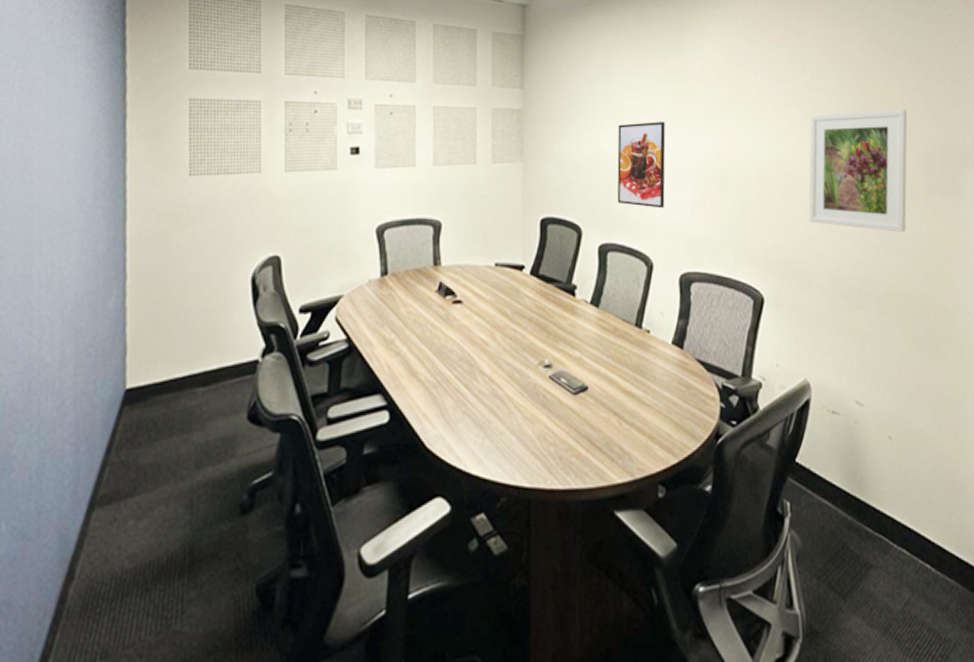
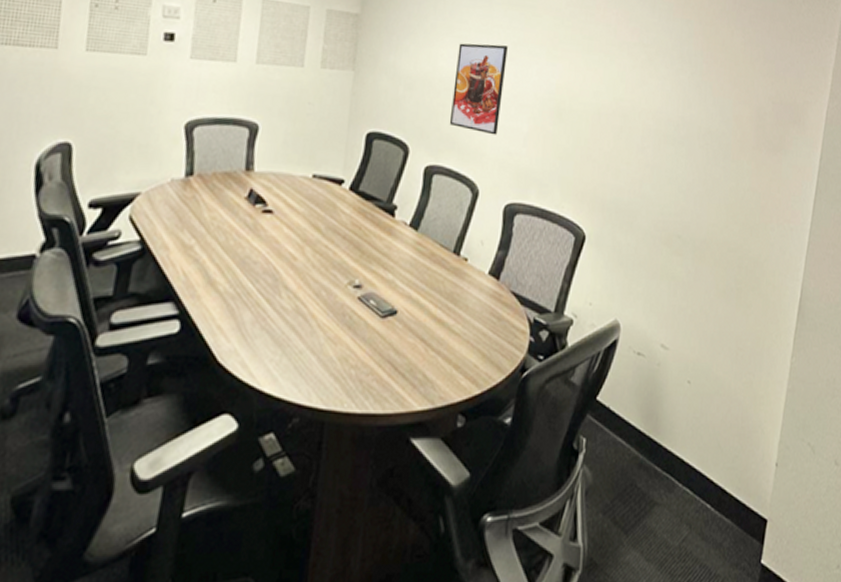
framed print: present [809,109,908,232] -> none [639,57,747,183]

